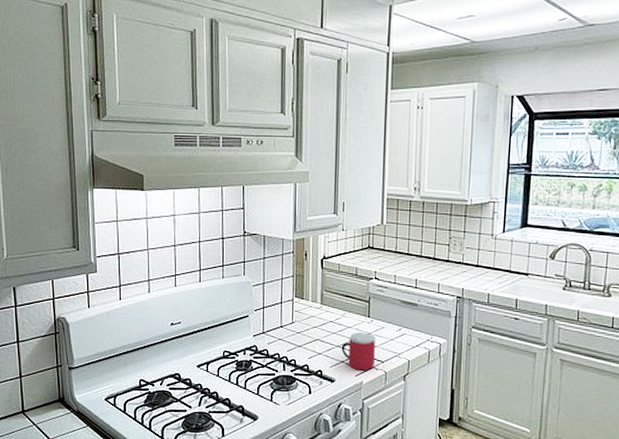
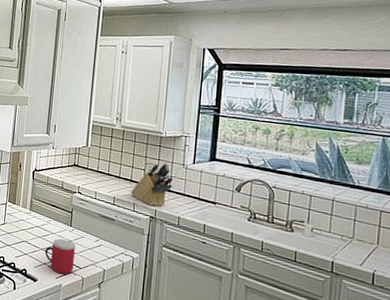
knife block: none [435,234,482,285] -> present [131,162,174,207]

